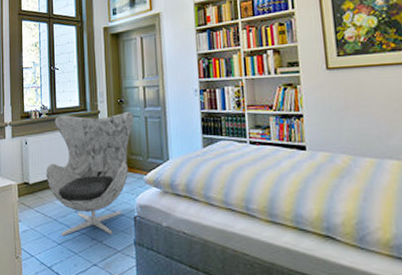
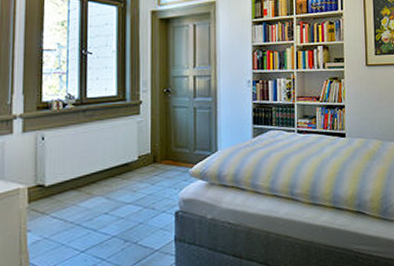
armchair: present [46,111,134,236] -> none [69,101,182,242]

